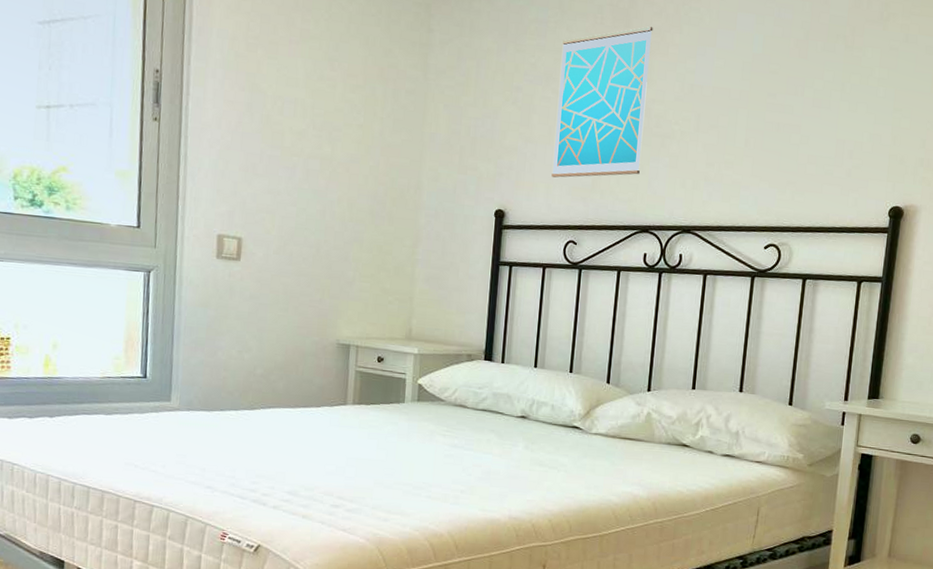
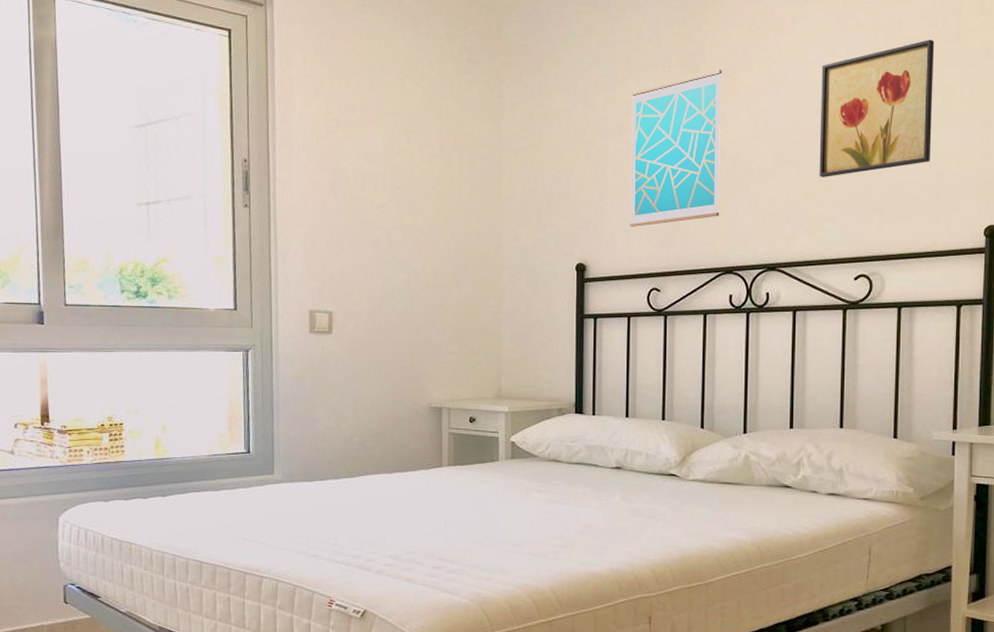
wall art: none [739,18,858,145] -> present [819,39,935,177]

